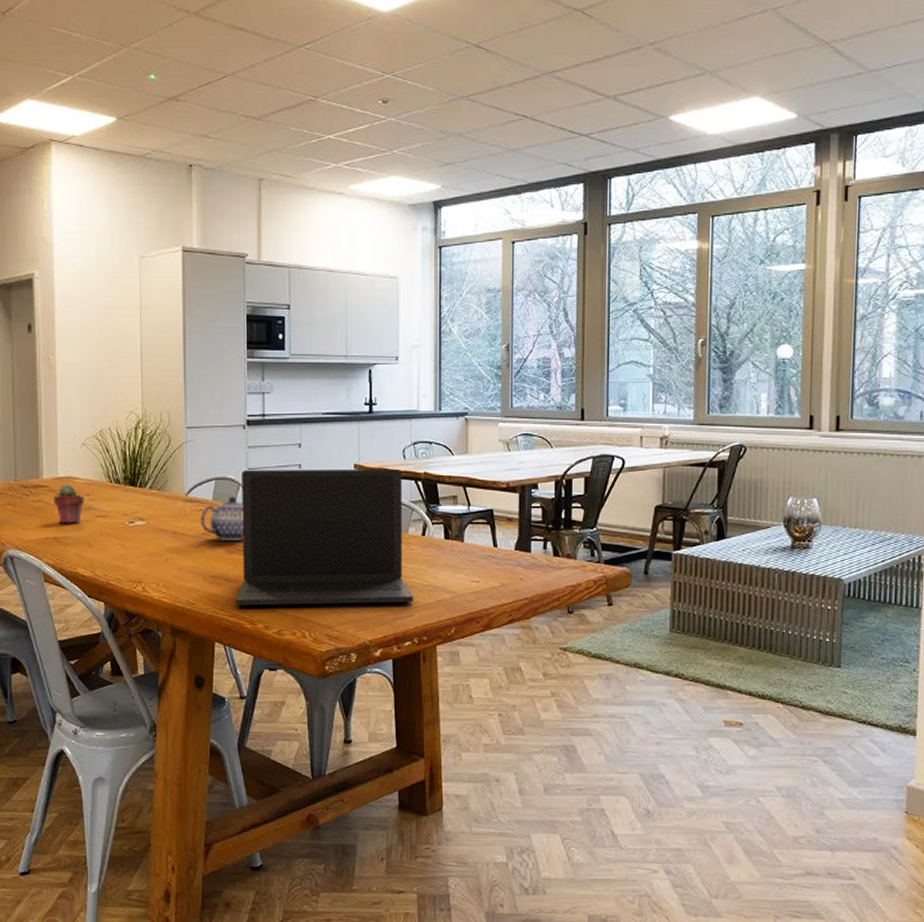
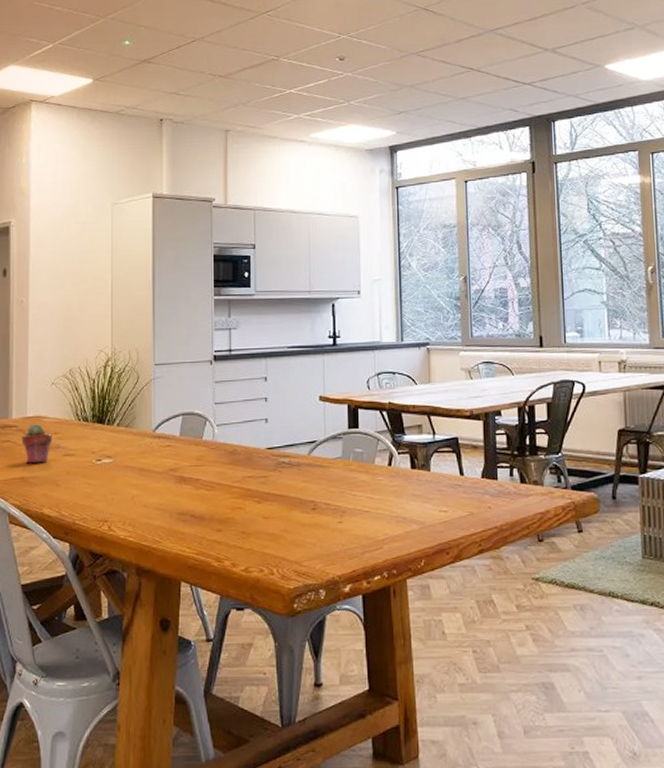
teapot: present [199,496,244,542] -> none [166,431,211,477]
laptop: present [235,468,413,606] -> none [202,399,381,543]

